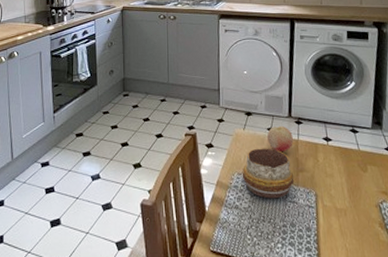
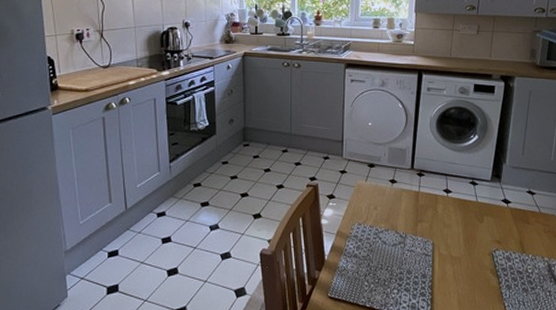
decorative bowl: present [242,148,295,199] -> none [362,199,413,248]
fruit: present [267,125,293,153] -> none [389,177,414,204]

